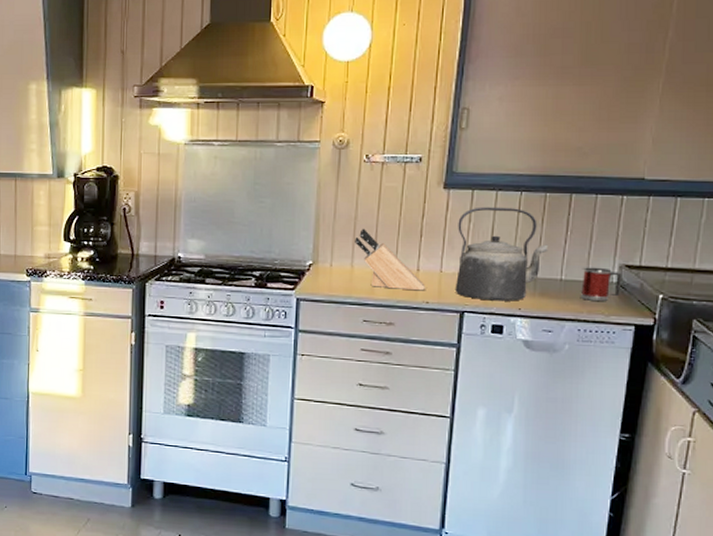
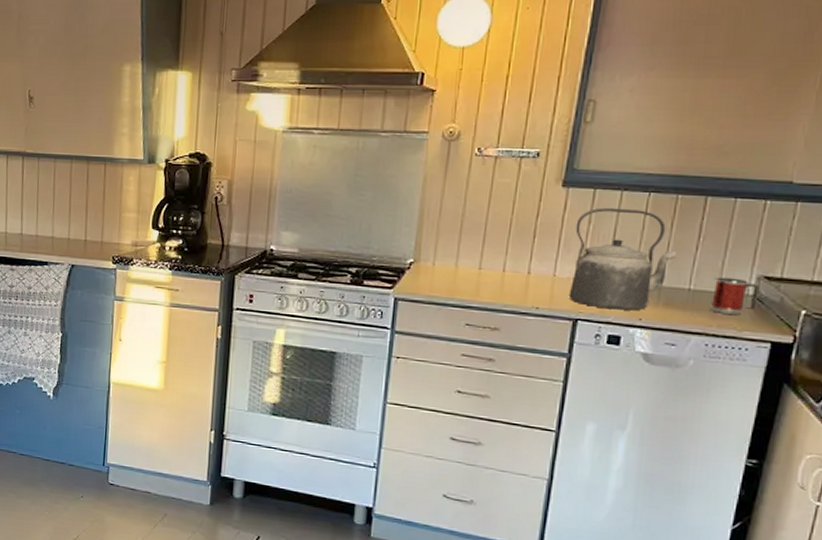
knife block: present [355,228,426,291] -> none [461,226,537,296]

